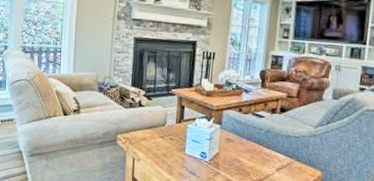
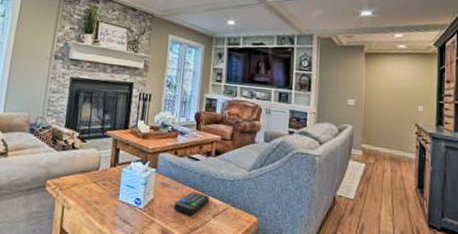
remote control: none [238,146,274,169] -> present [173,191,210,215]

